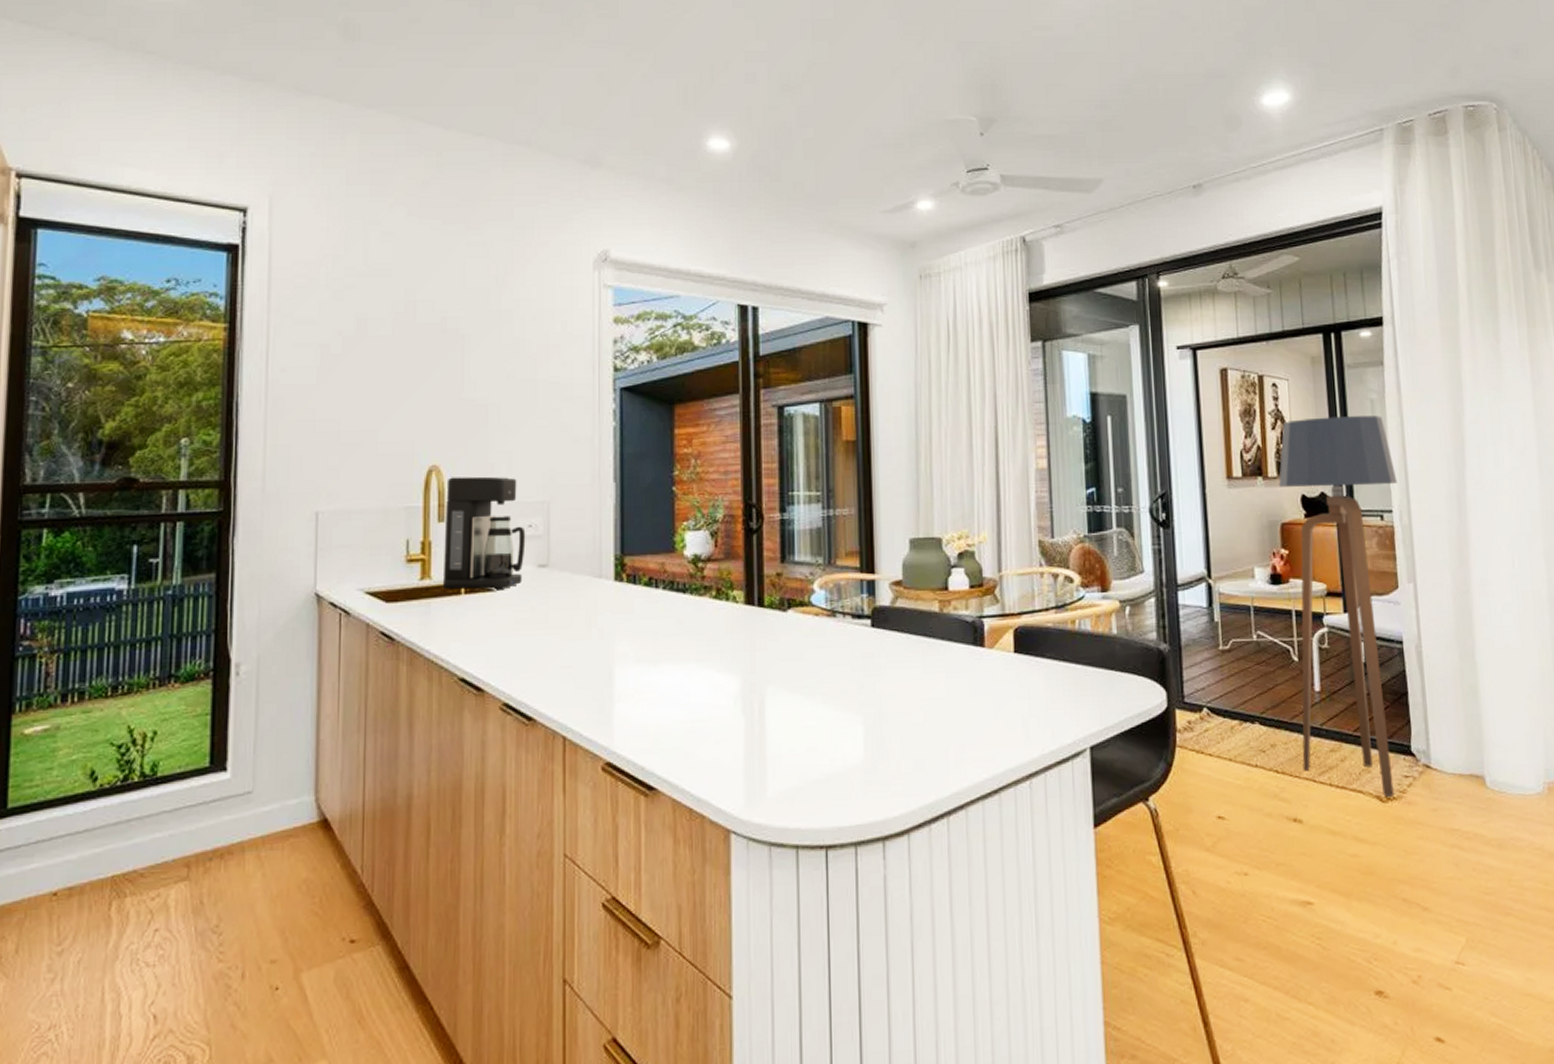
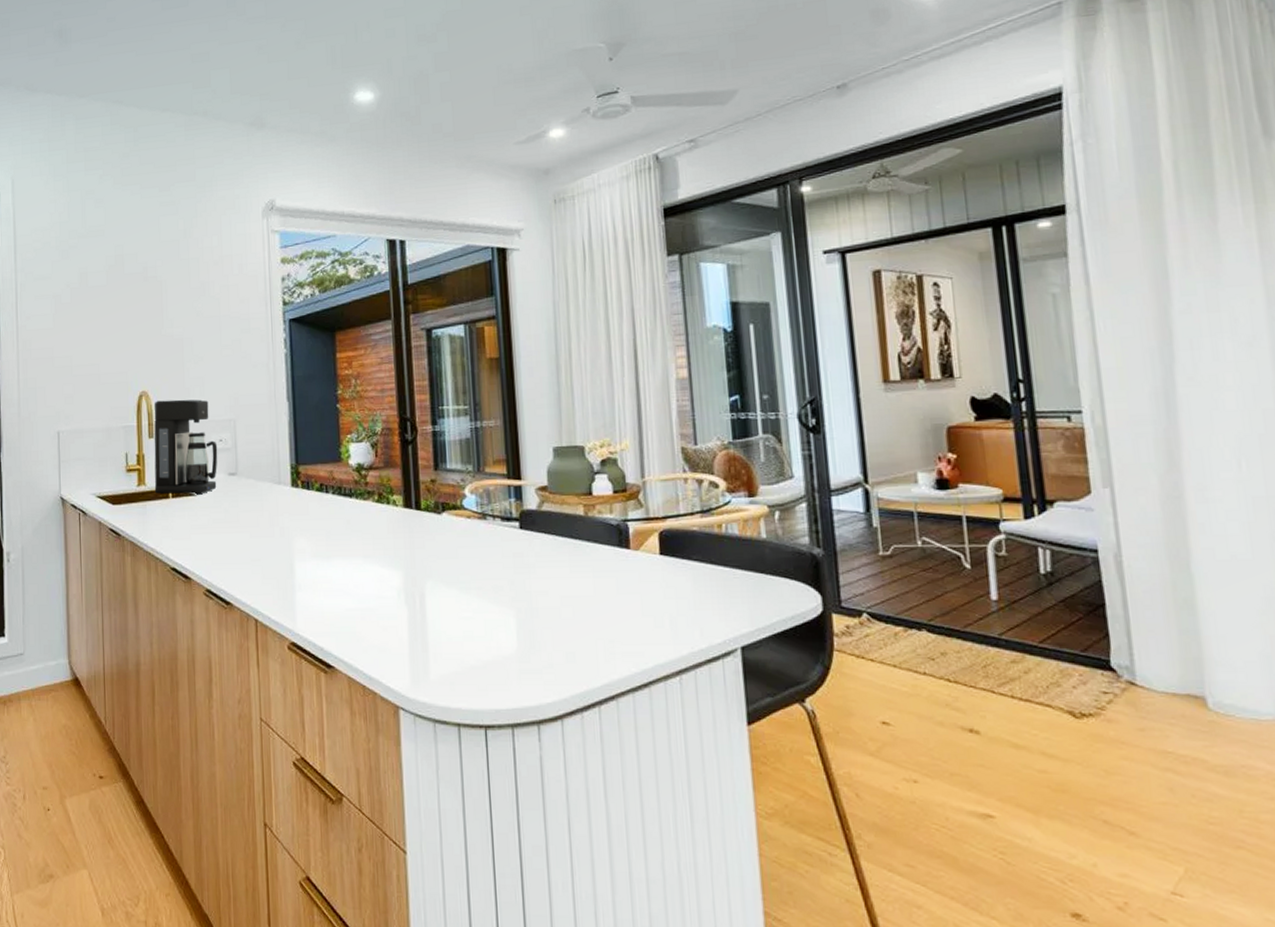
floor lamp: present [1279,415,1397,797] -> none [943,310,1091,712]

